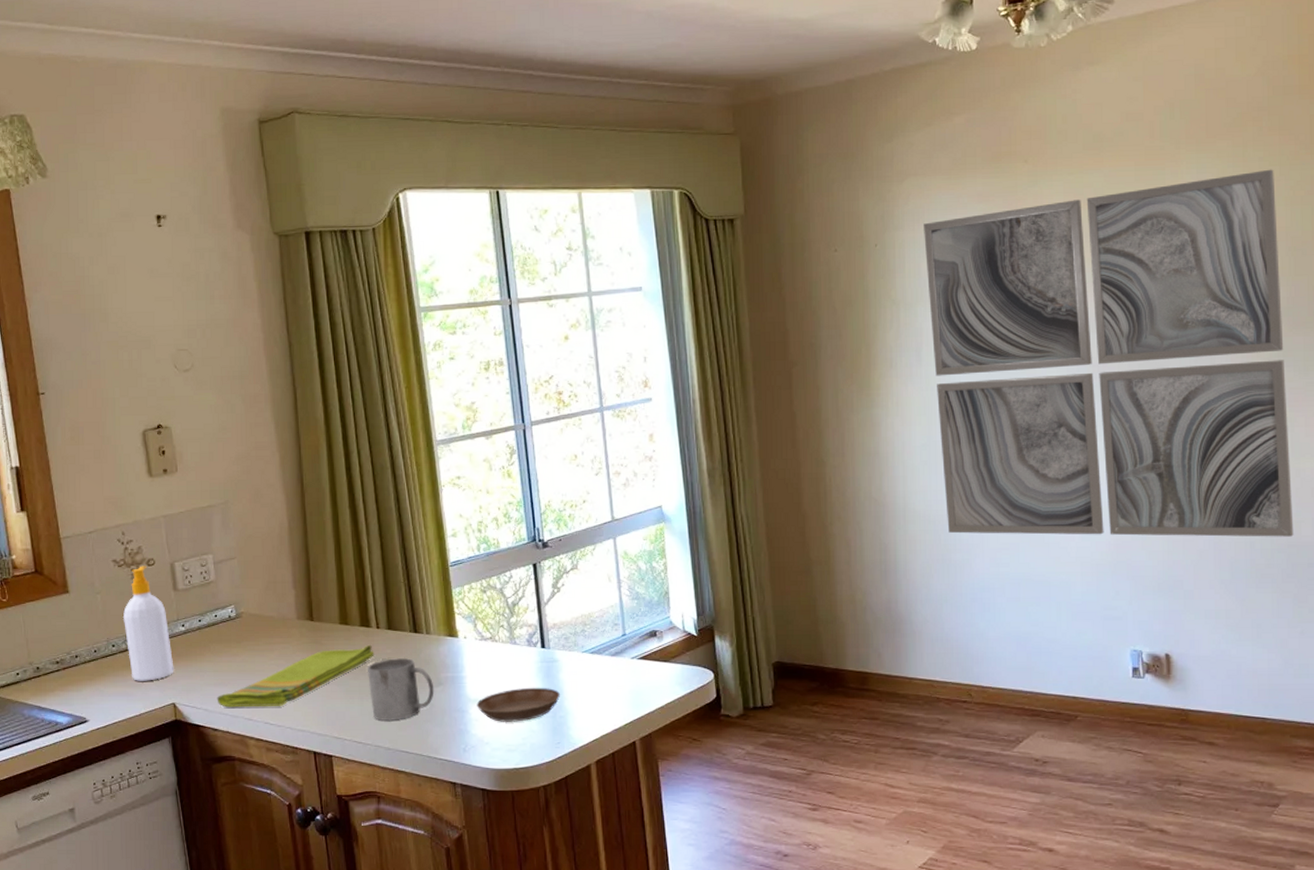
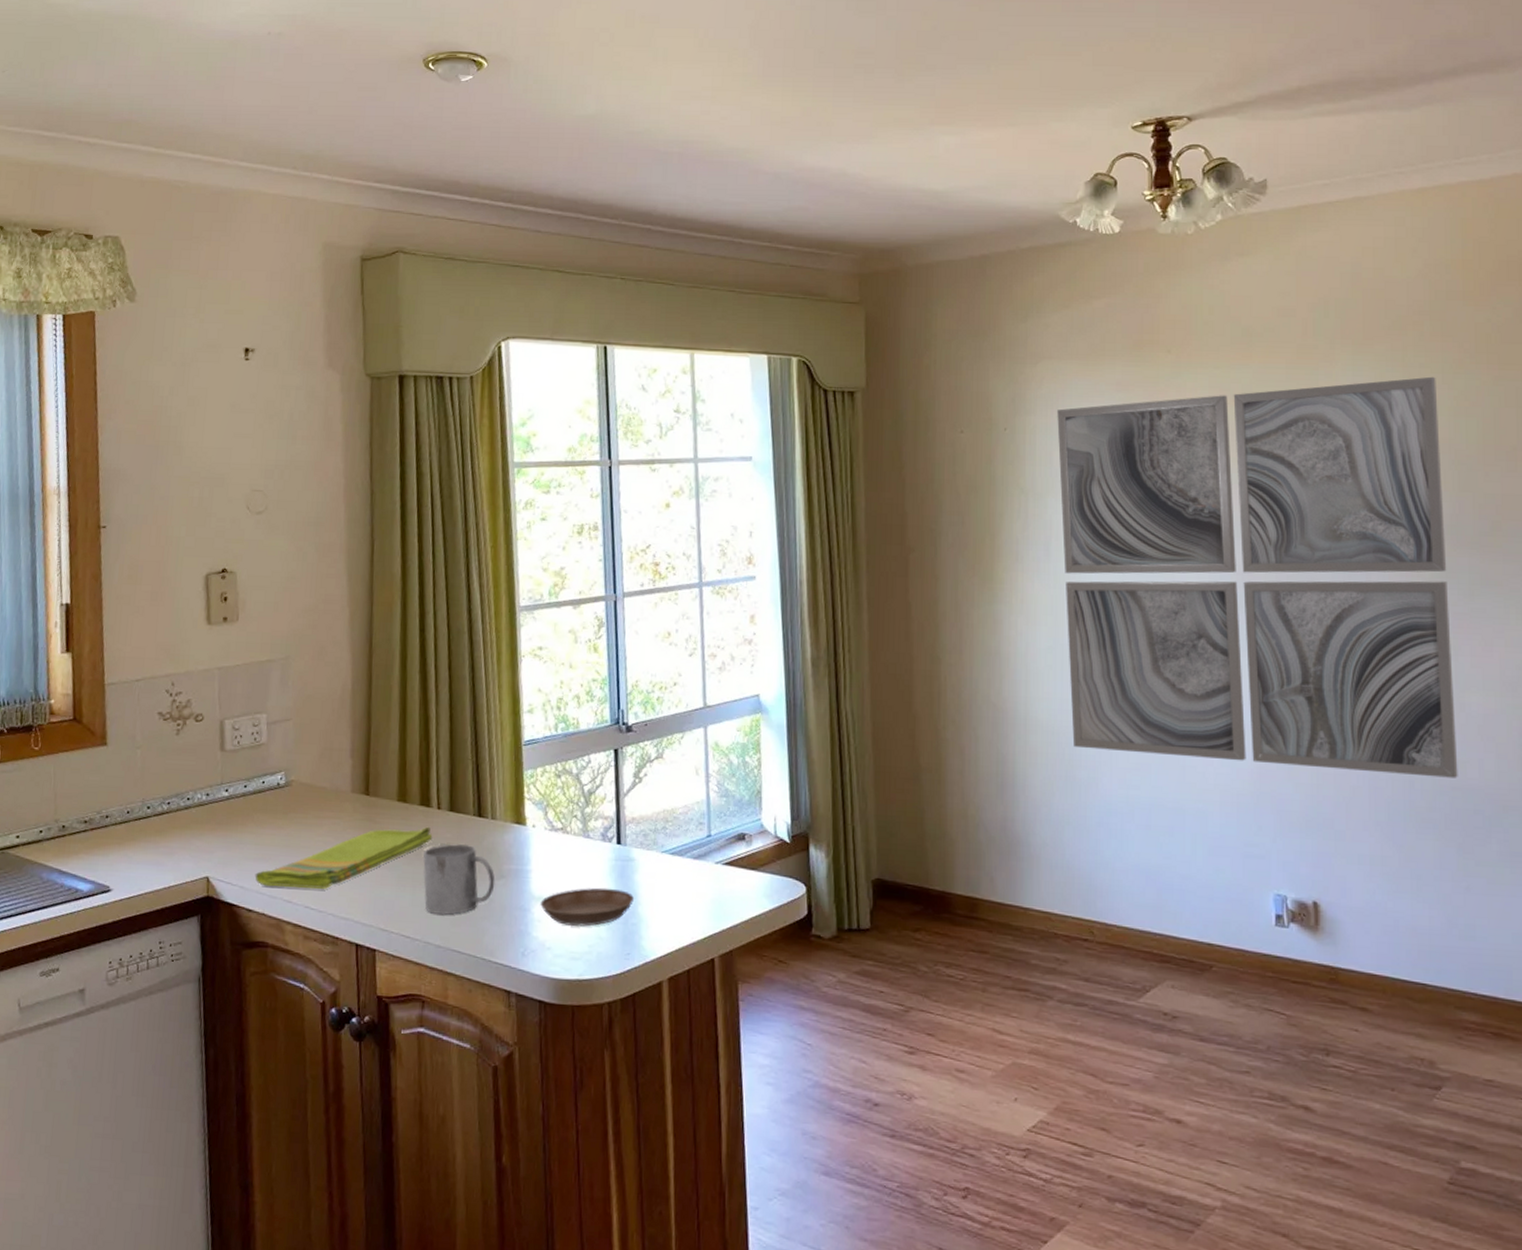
soap bottle: present [122,566,174,681] -> none [162,721,212,850]

